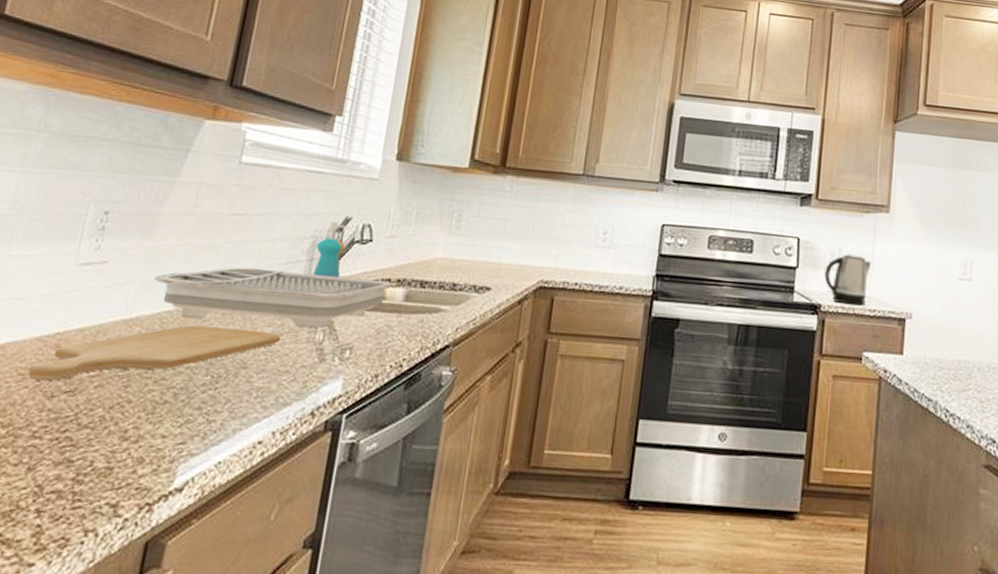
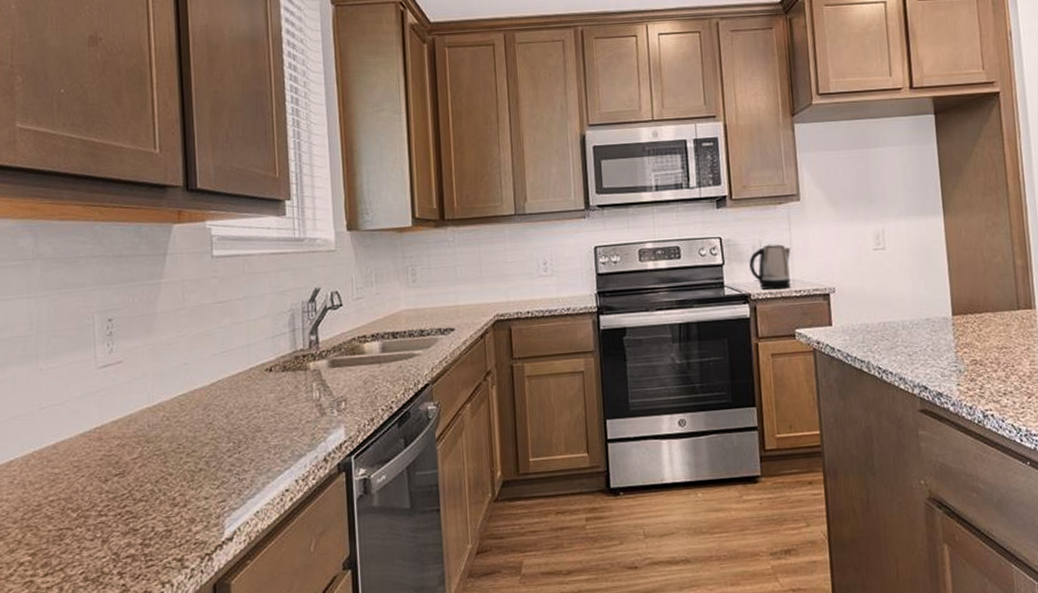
chopping board: present [28,325,281,381] -> none [81,397,284,470]
dish rack: present [155,267,394,328] -> none [165,338,369,398]
soap dispenser: present [312,221,348,278] -> none [295,293,322,344]

